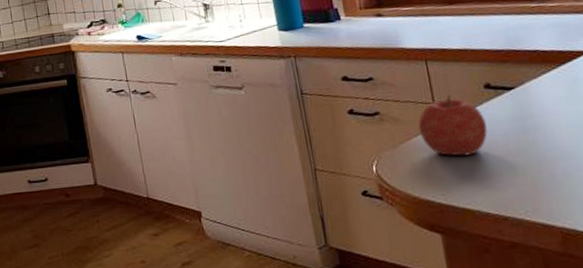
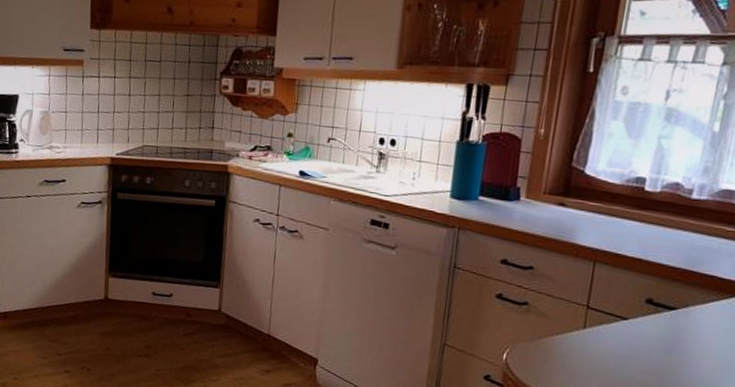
fruit: present [418,94,488,157] -> none [562,300,635,365]

